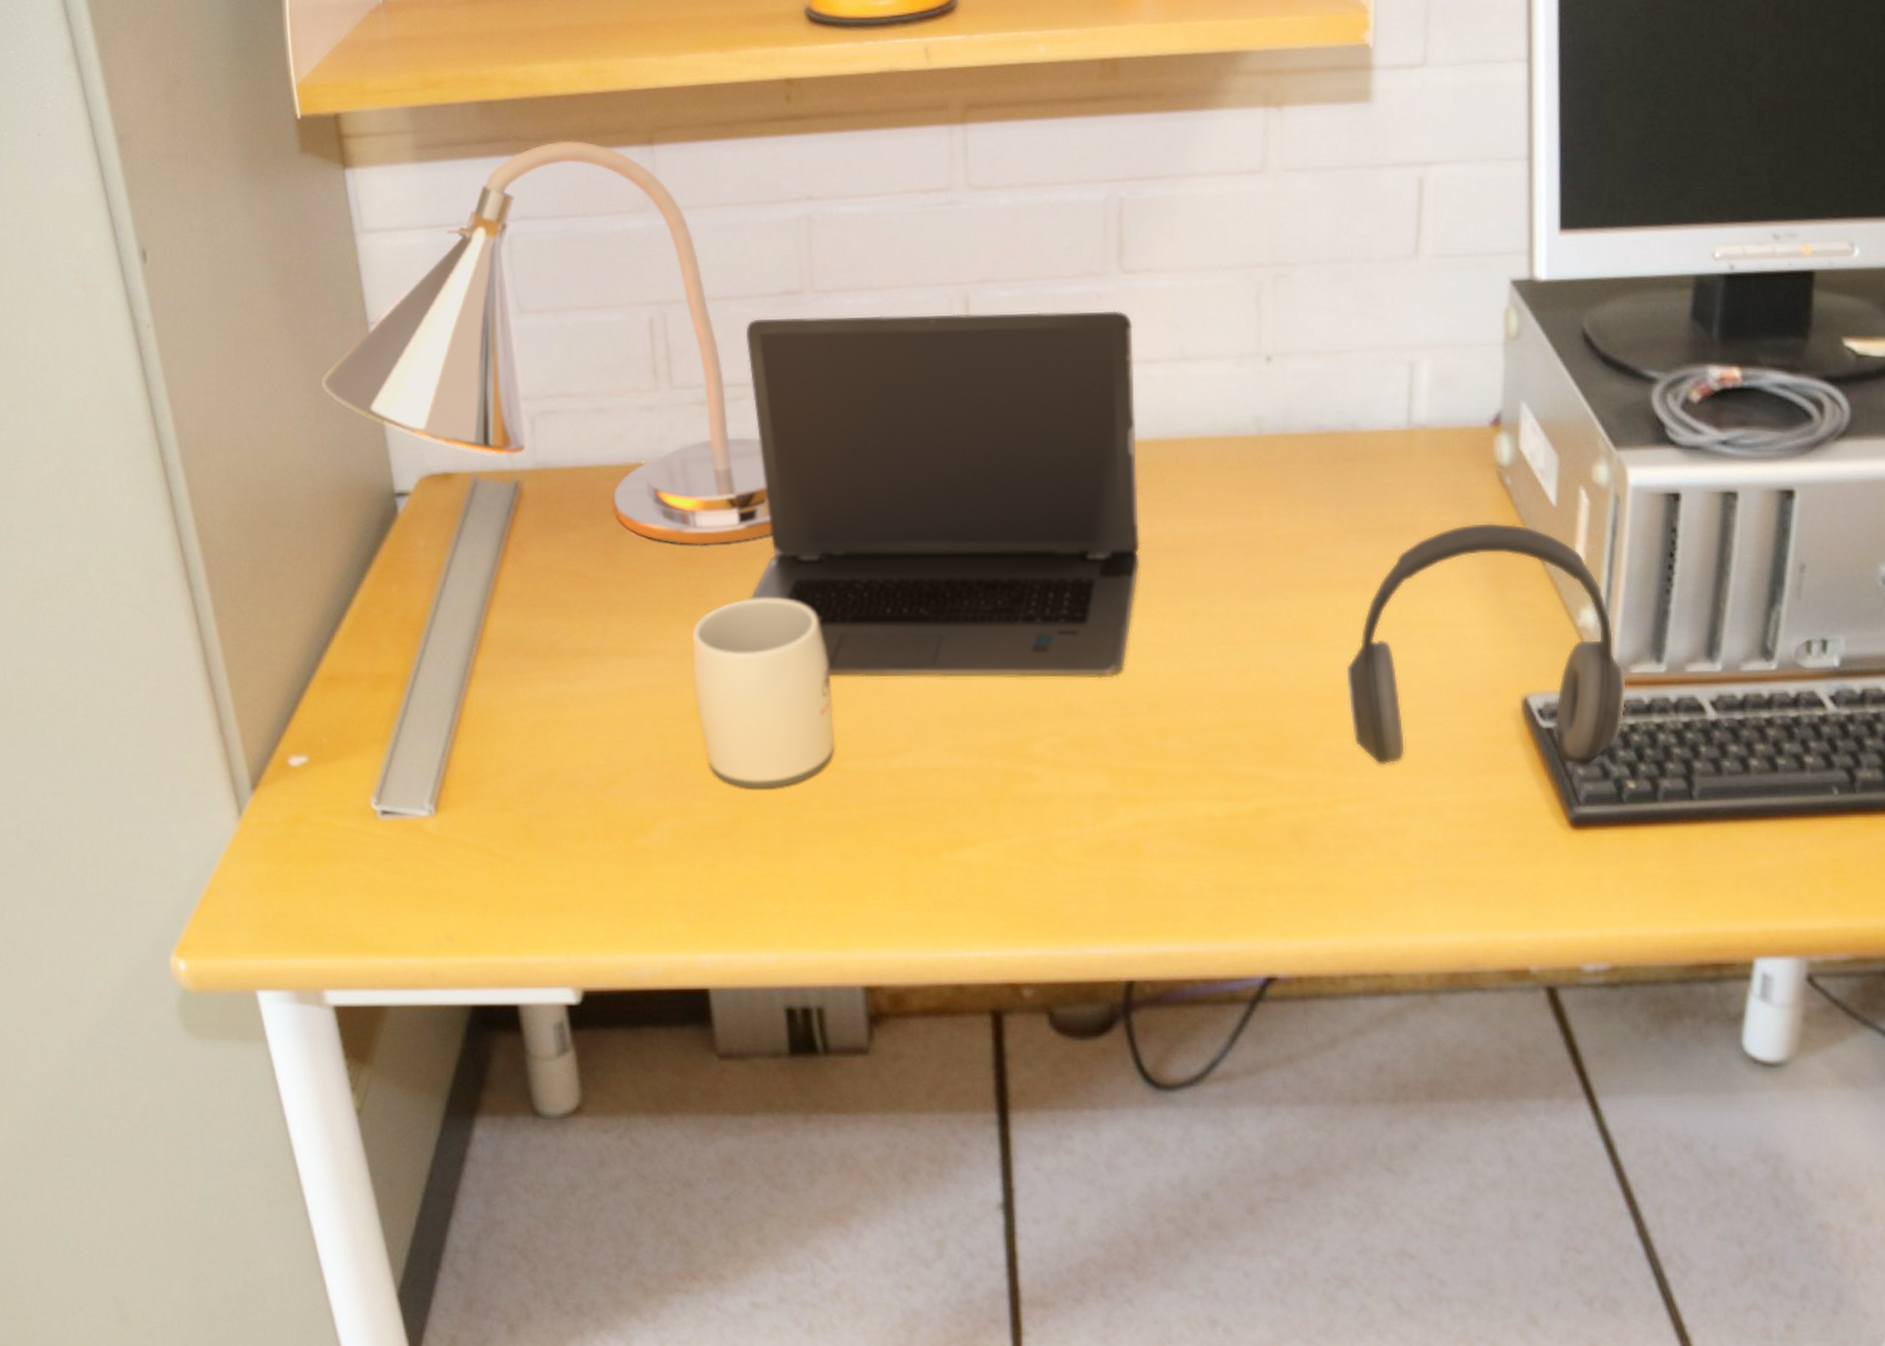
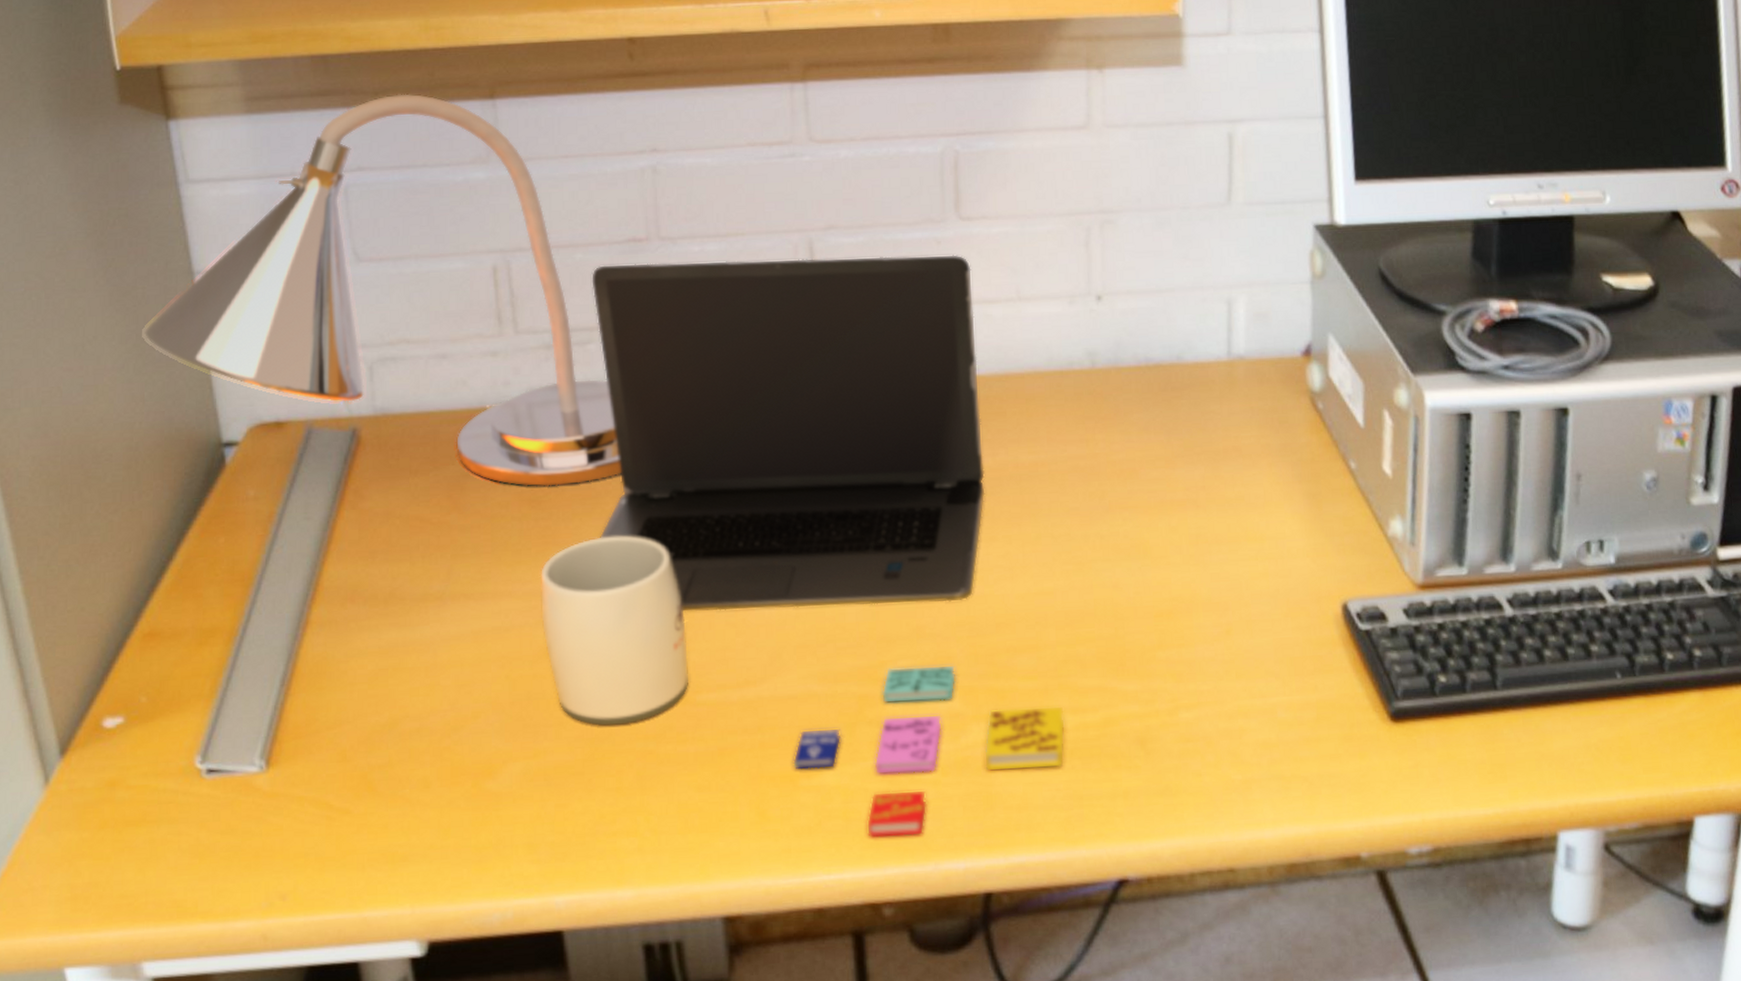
books: none [936,743,1217,919] -> present [793,664,1066,838]
headphones: present [1346,523,1627,767] -> none [1181,444,1434,671]

